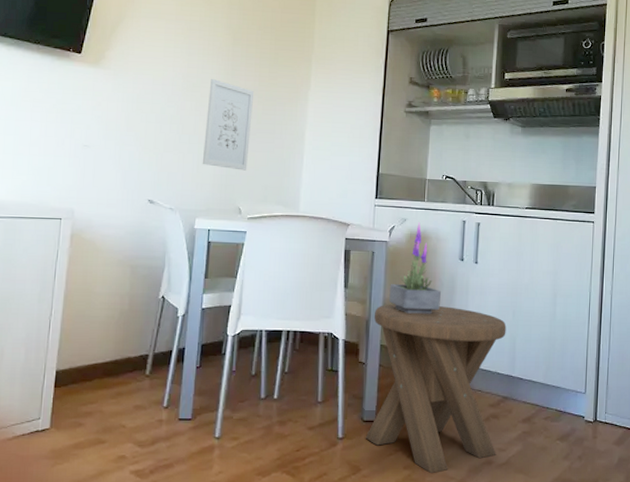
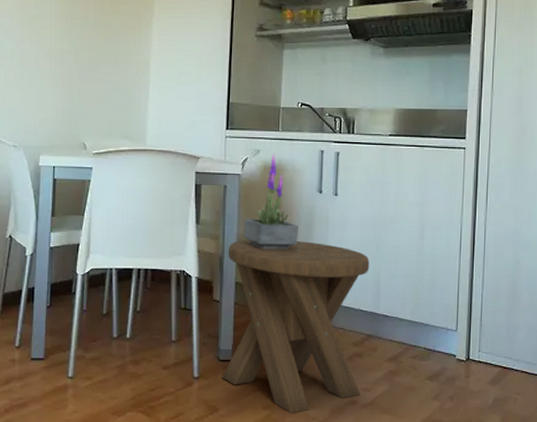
wall art: present [202,78,255,171] -> none [44,8,96,104]

